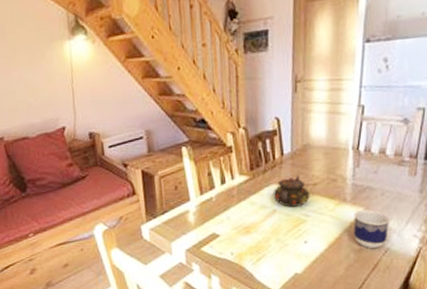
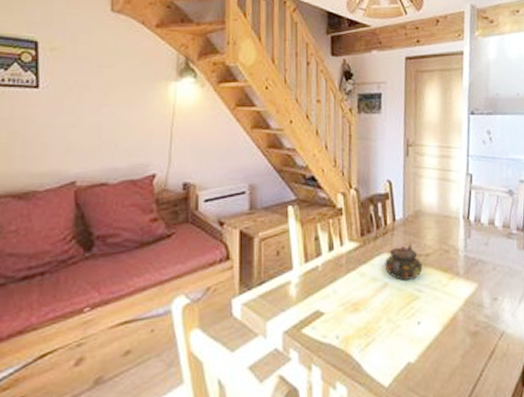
cup: present [353,210,390,249] -> none [467,286,503,332]

